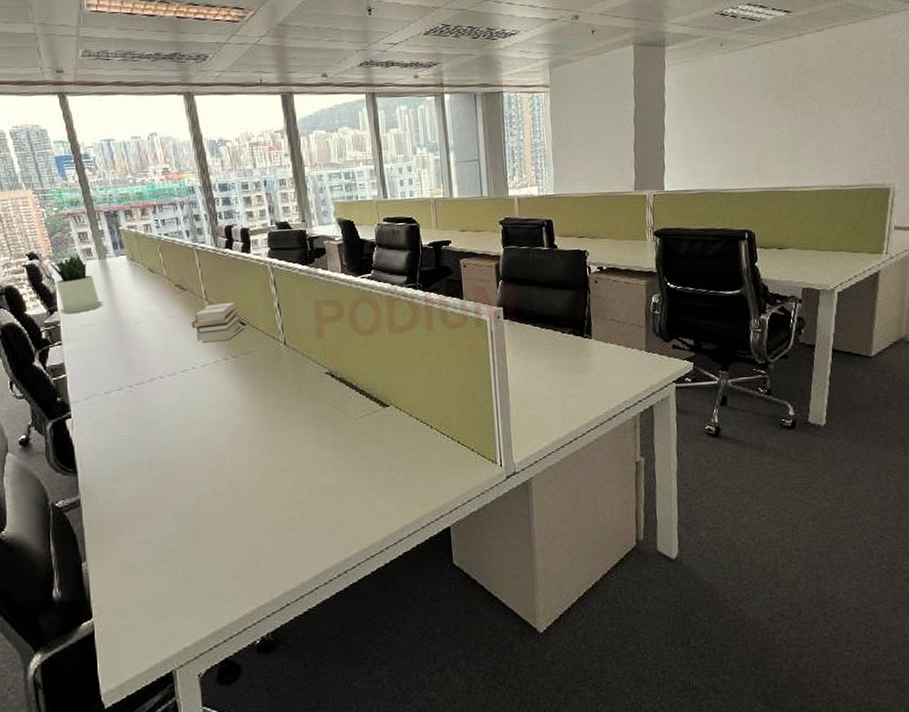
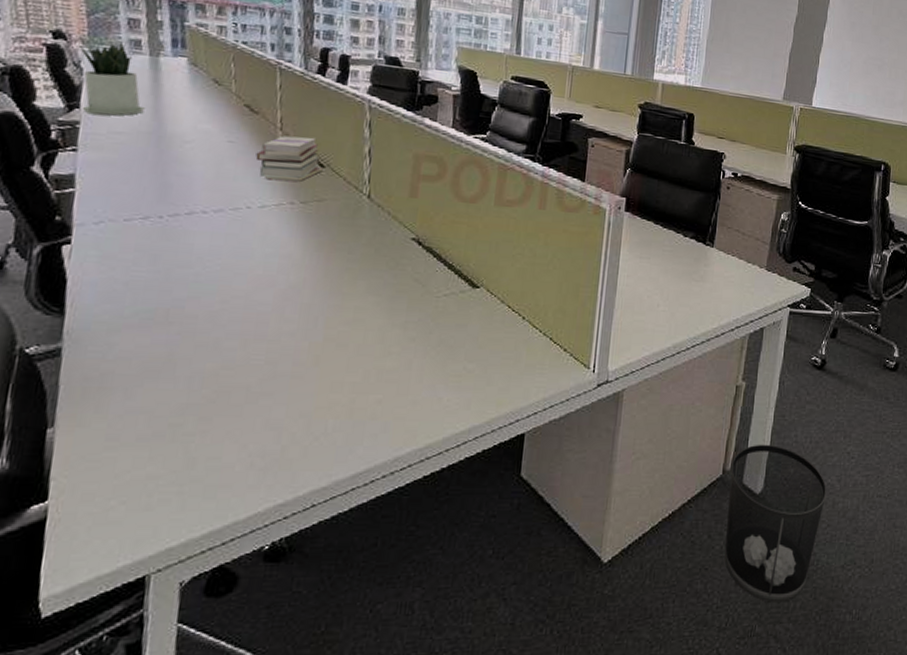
waste bin: none [643,512,743,657] -> present [724,444,827,603]

